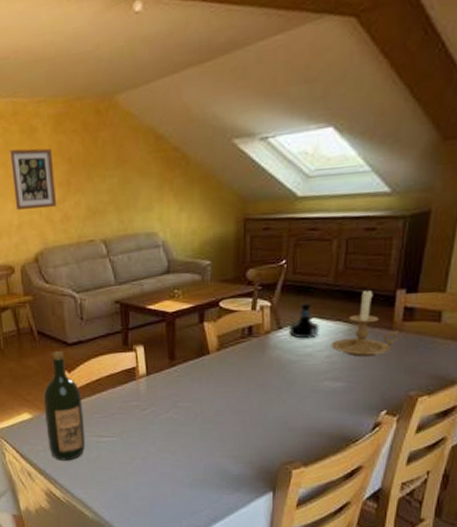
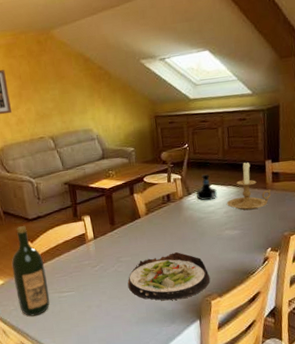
salad plate: none [184,403,295,463] -> present [127,252,210,301]

